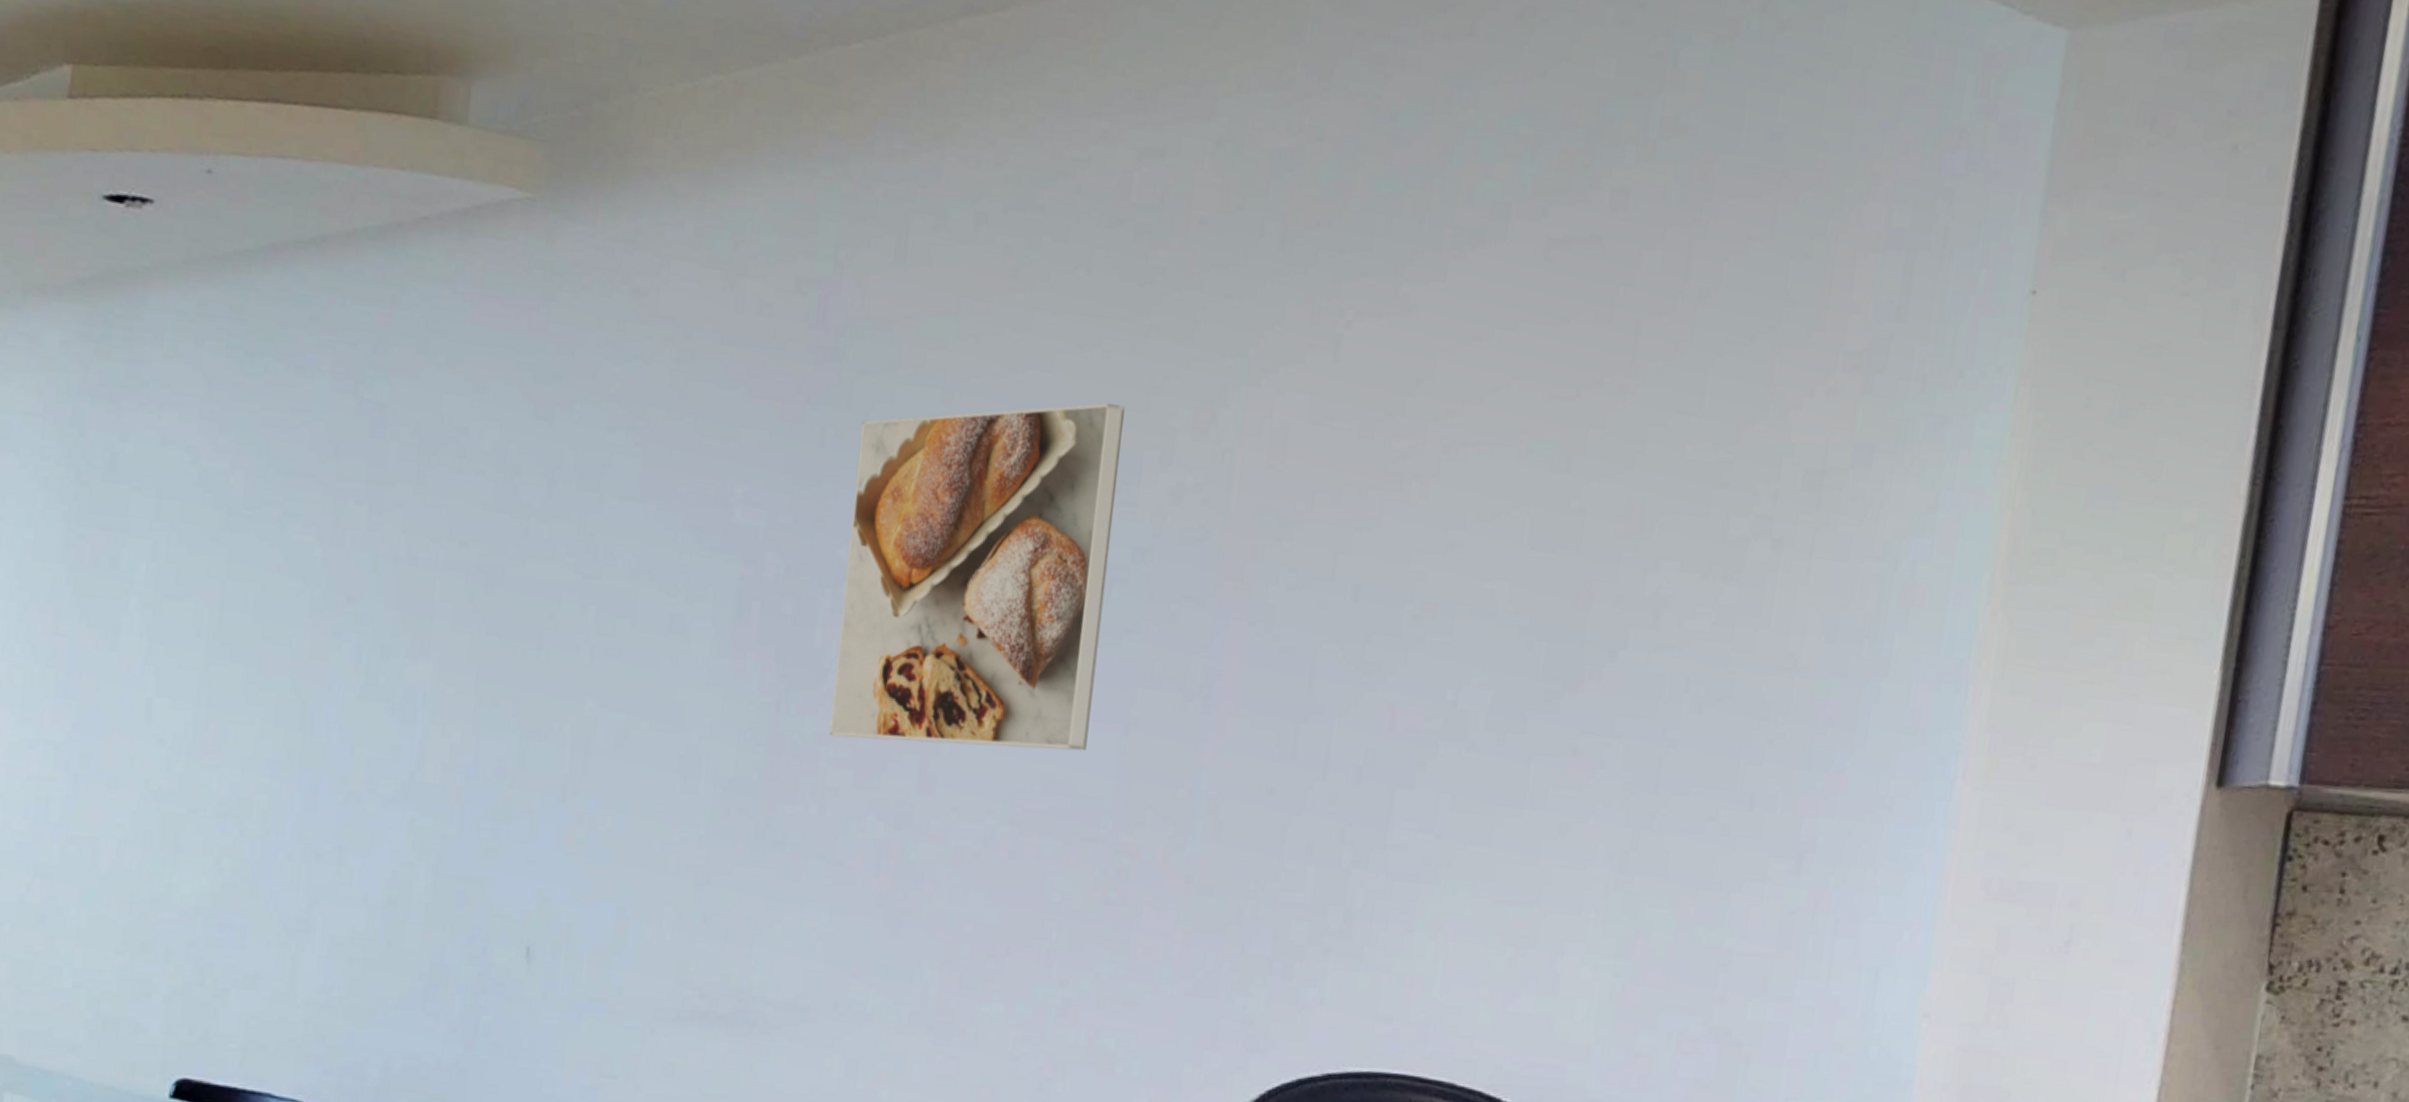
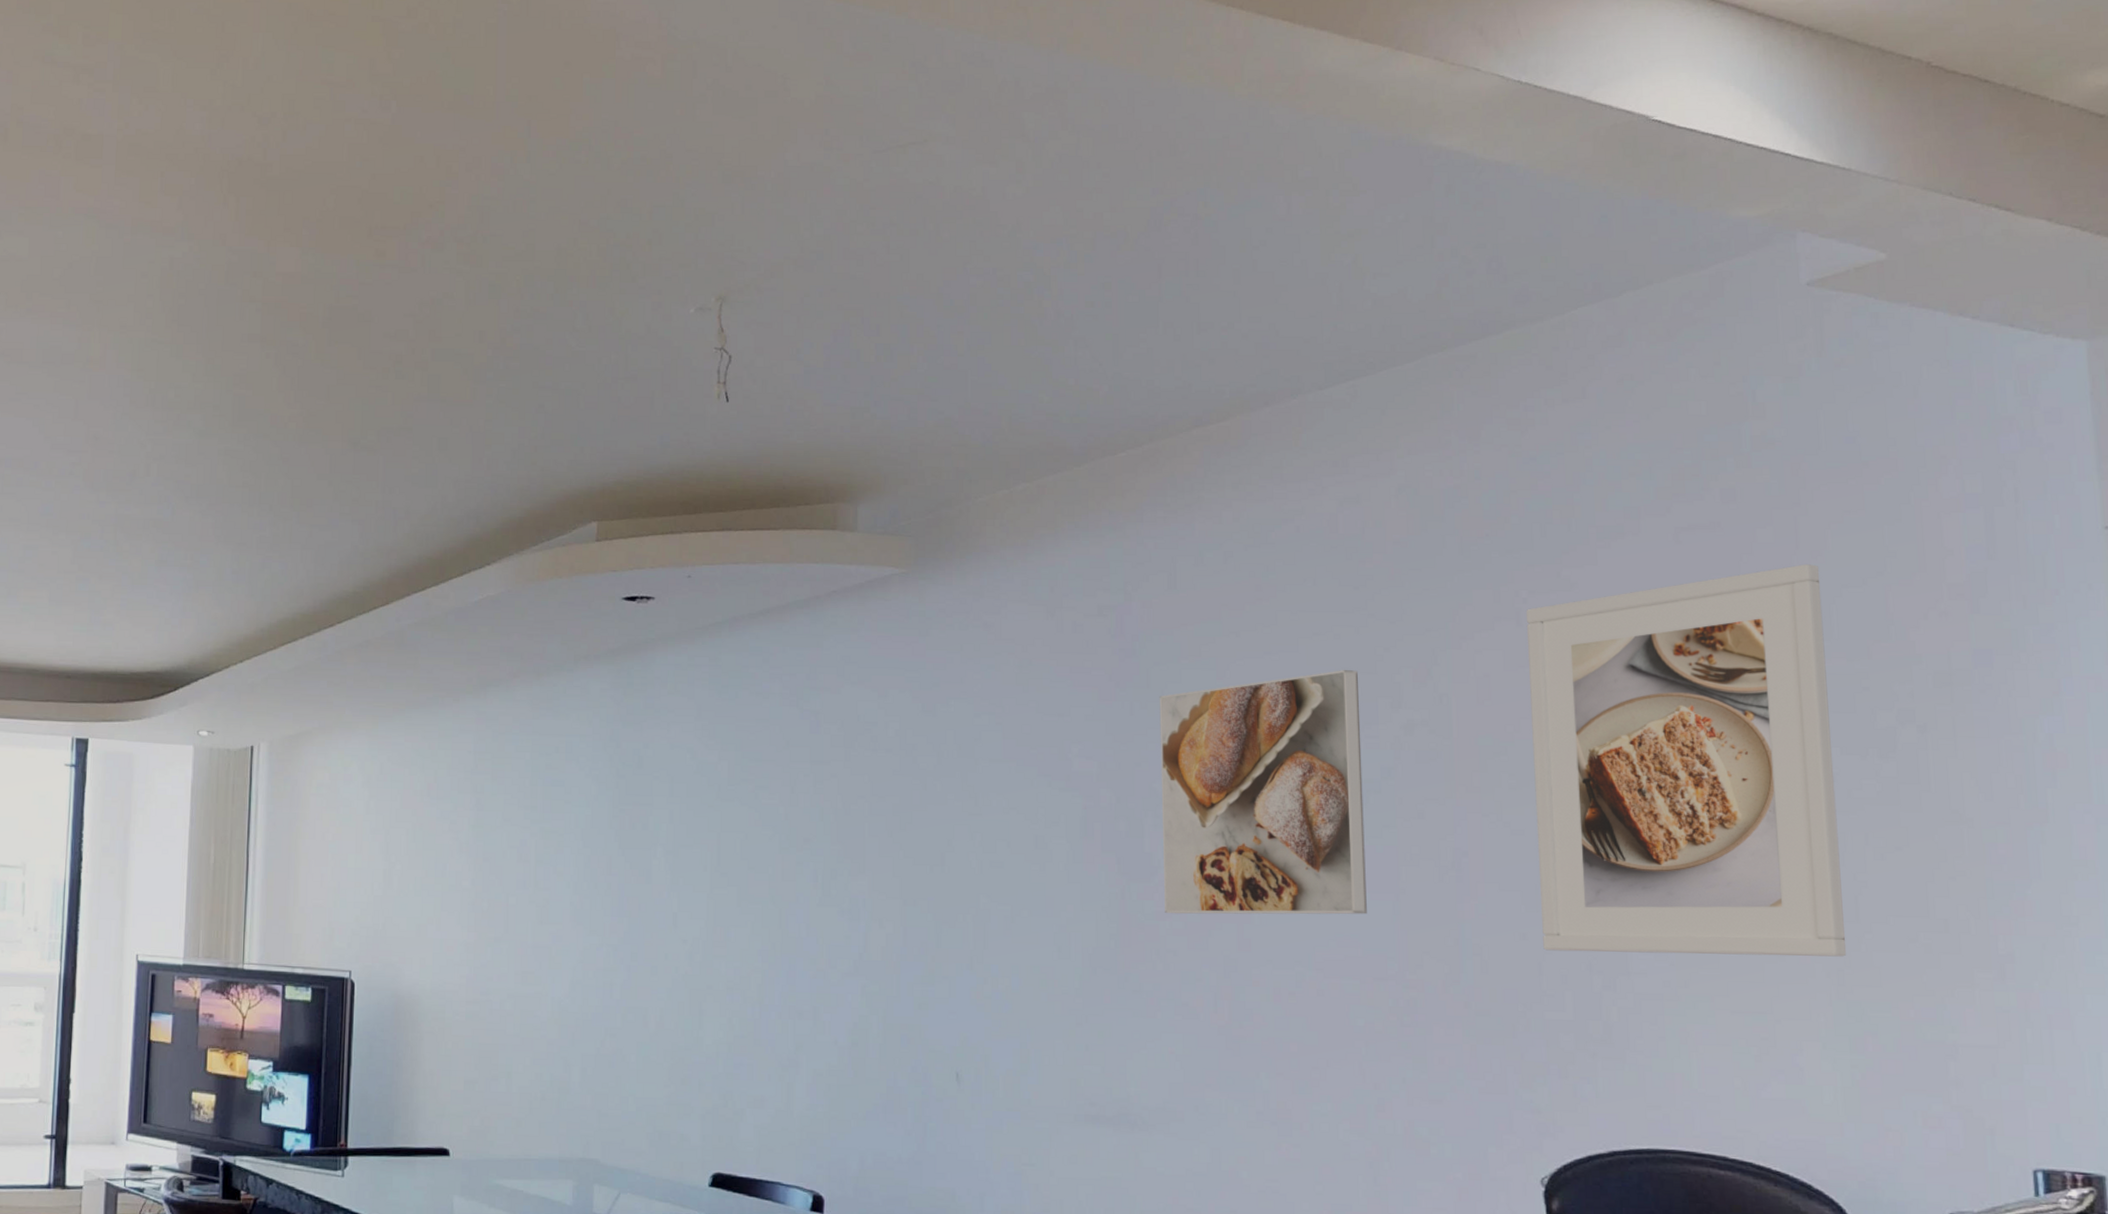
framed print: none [1291,306,1705,836] -> present [1525,564,1847,957]

